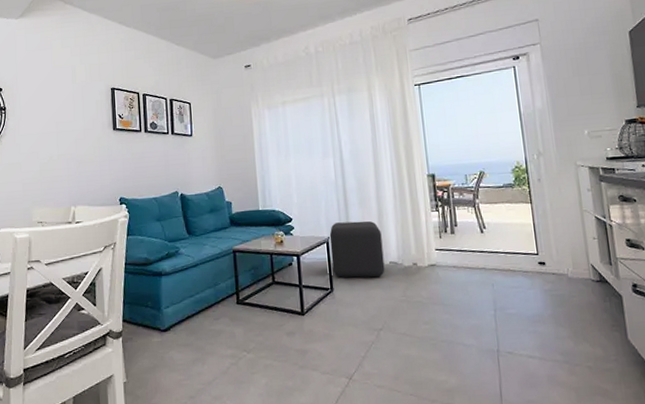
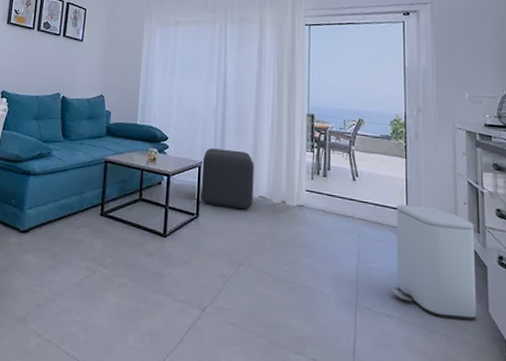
pedal bin: none [526,247,616,352] -> present [390,204,477,321]

